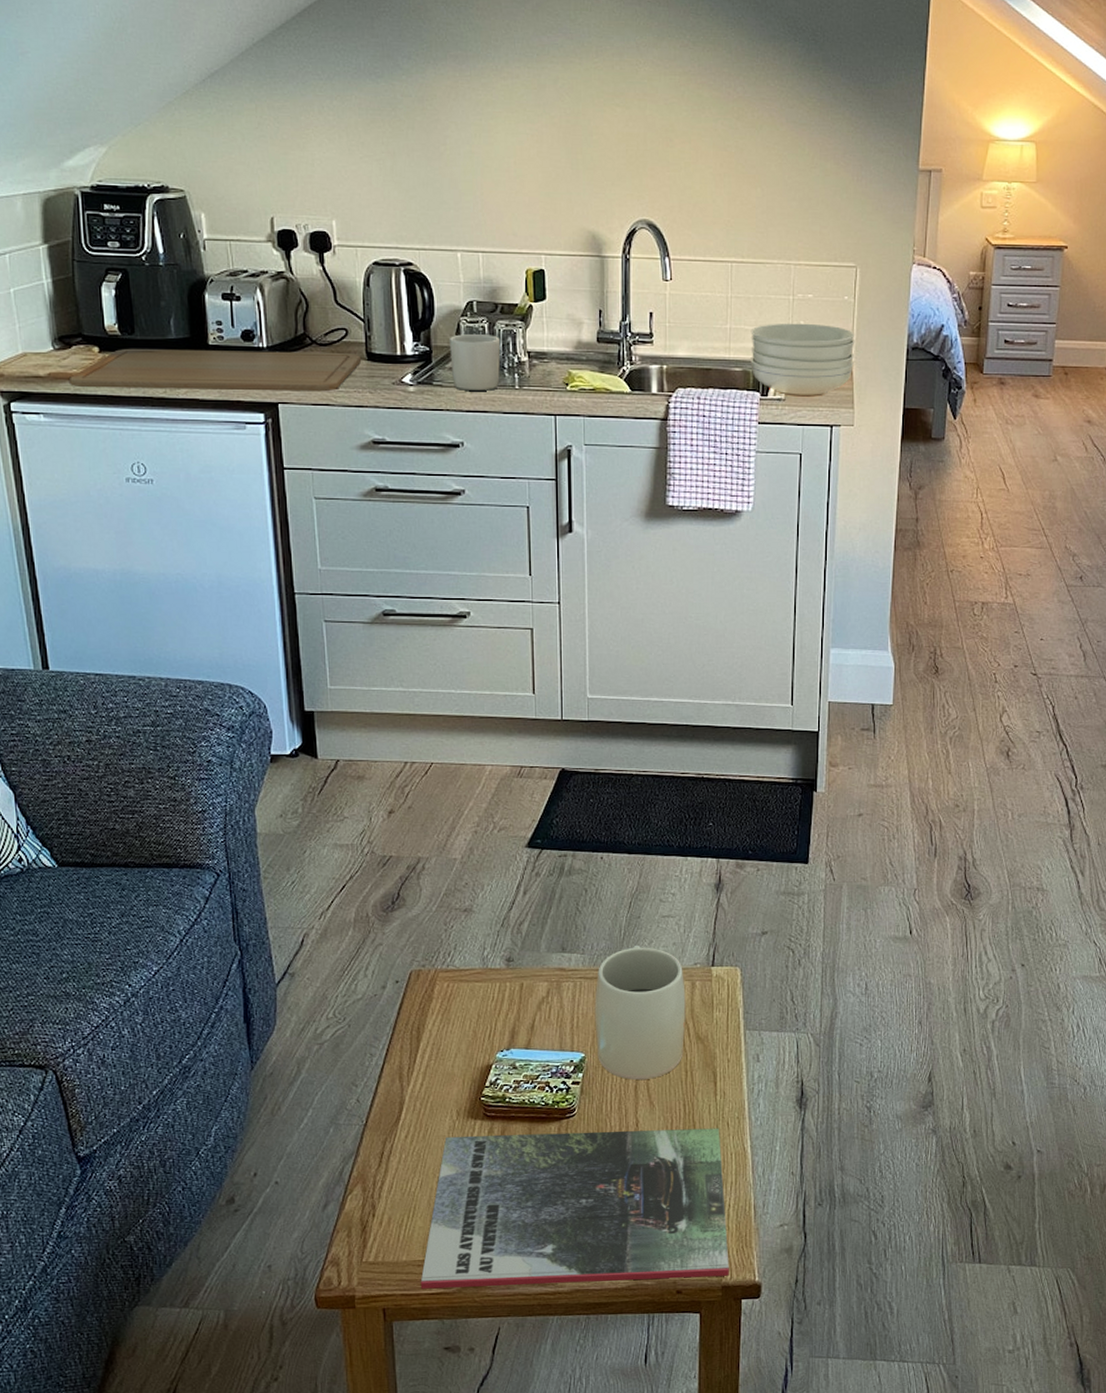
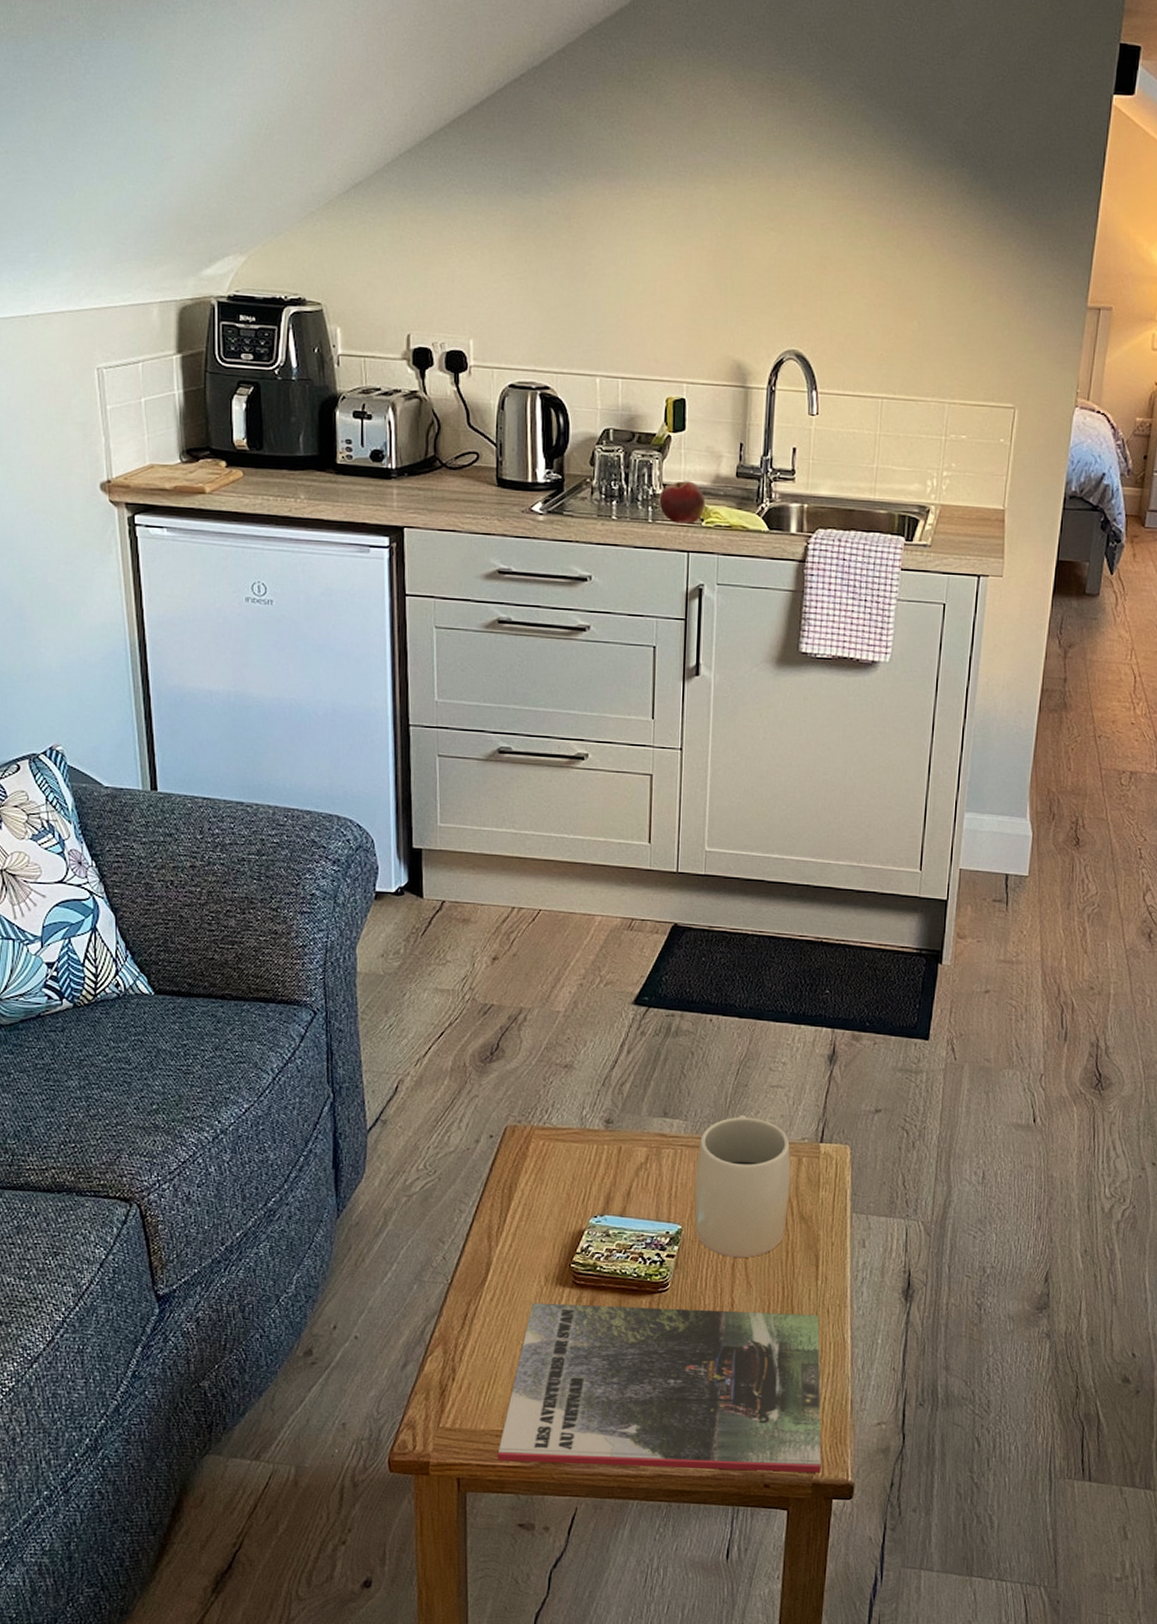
chopping board: present [70,348,361,392] -> none [195,464,491,517]
mug: present [450,333,500,392] -> none [583,462,635,524]
fruit: none [524,348,569,389] -> present [659,481,706,524]
bowl: present [750,323,855,397] -> none [896,464,1010,544]

